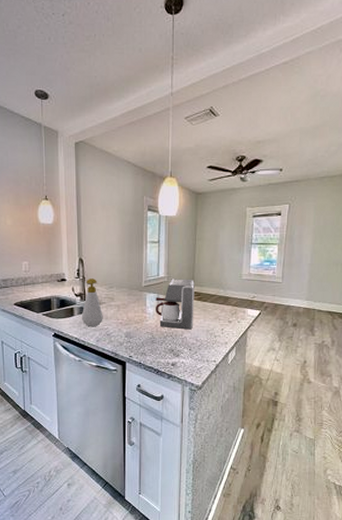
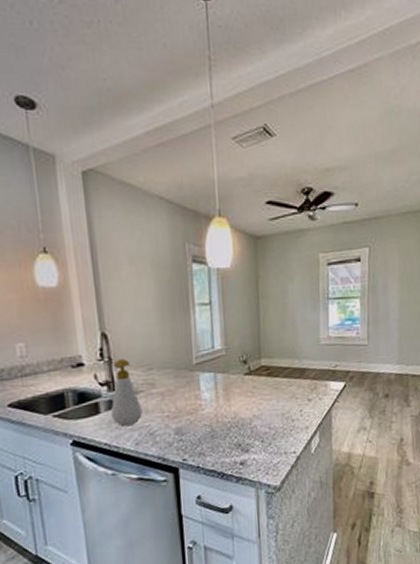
coffee maker: present [156,279,195,330] -> none [212,349,264,416]

